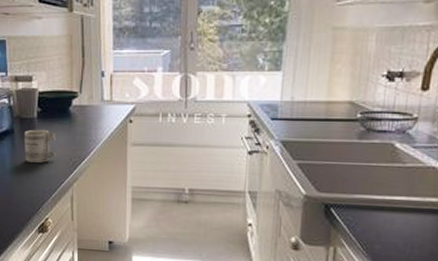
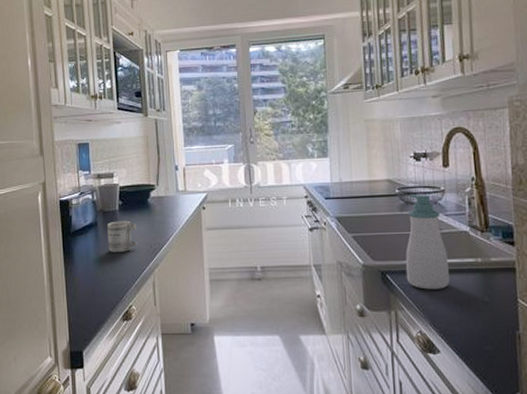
soap bottle: none [353,119,407,229] -> present [405,193,450,290]

